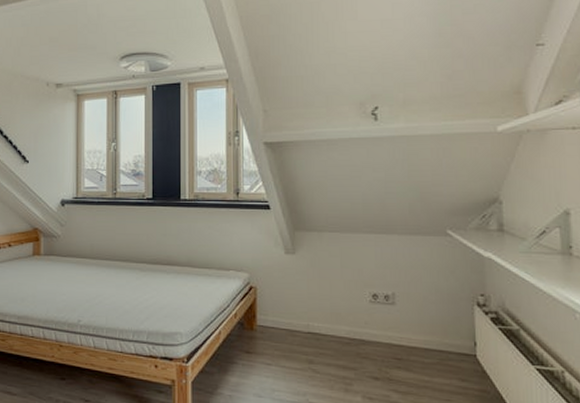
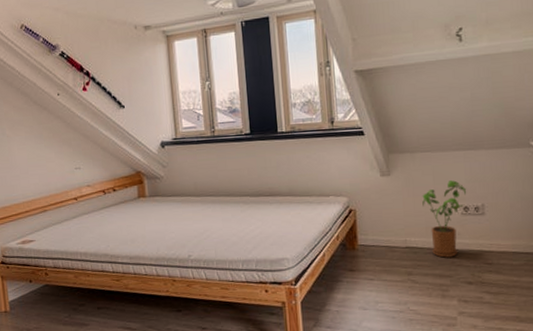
house plant: none [328,265,377,348] -> present [422,180,467,258]

